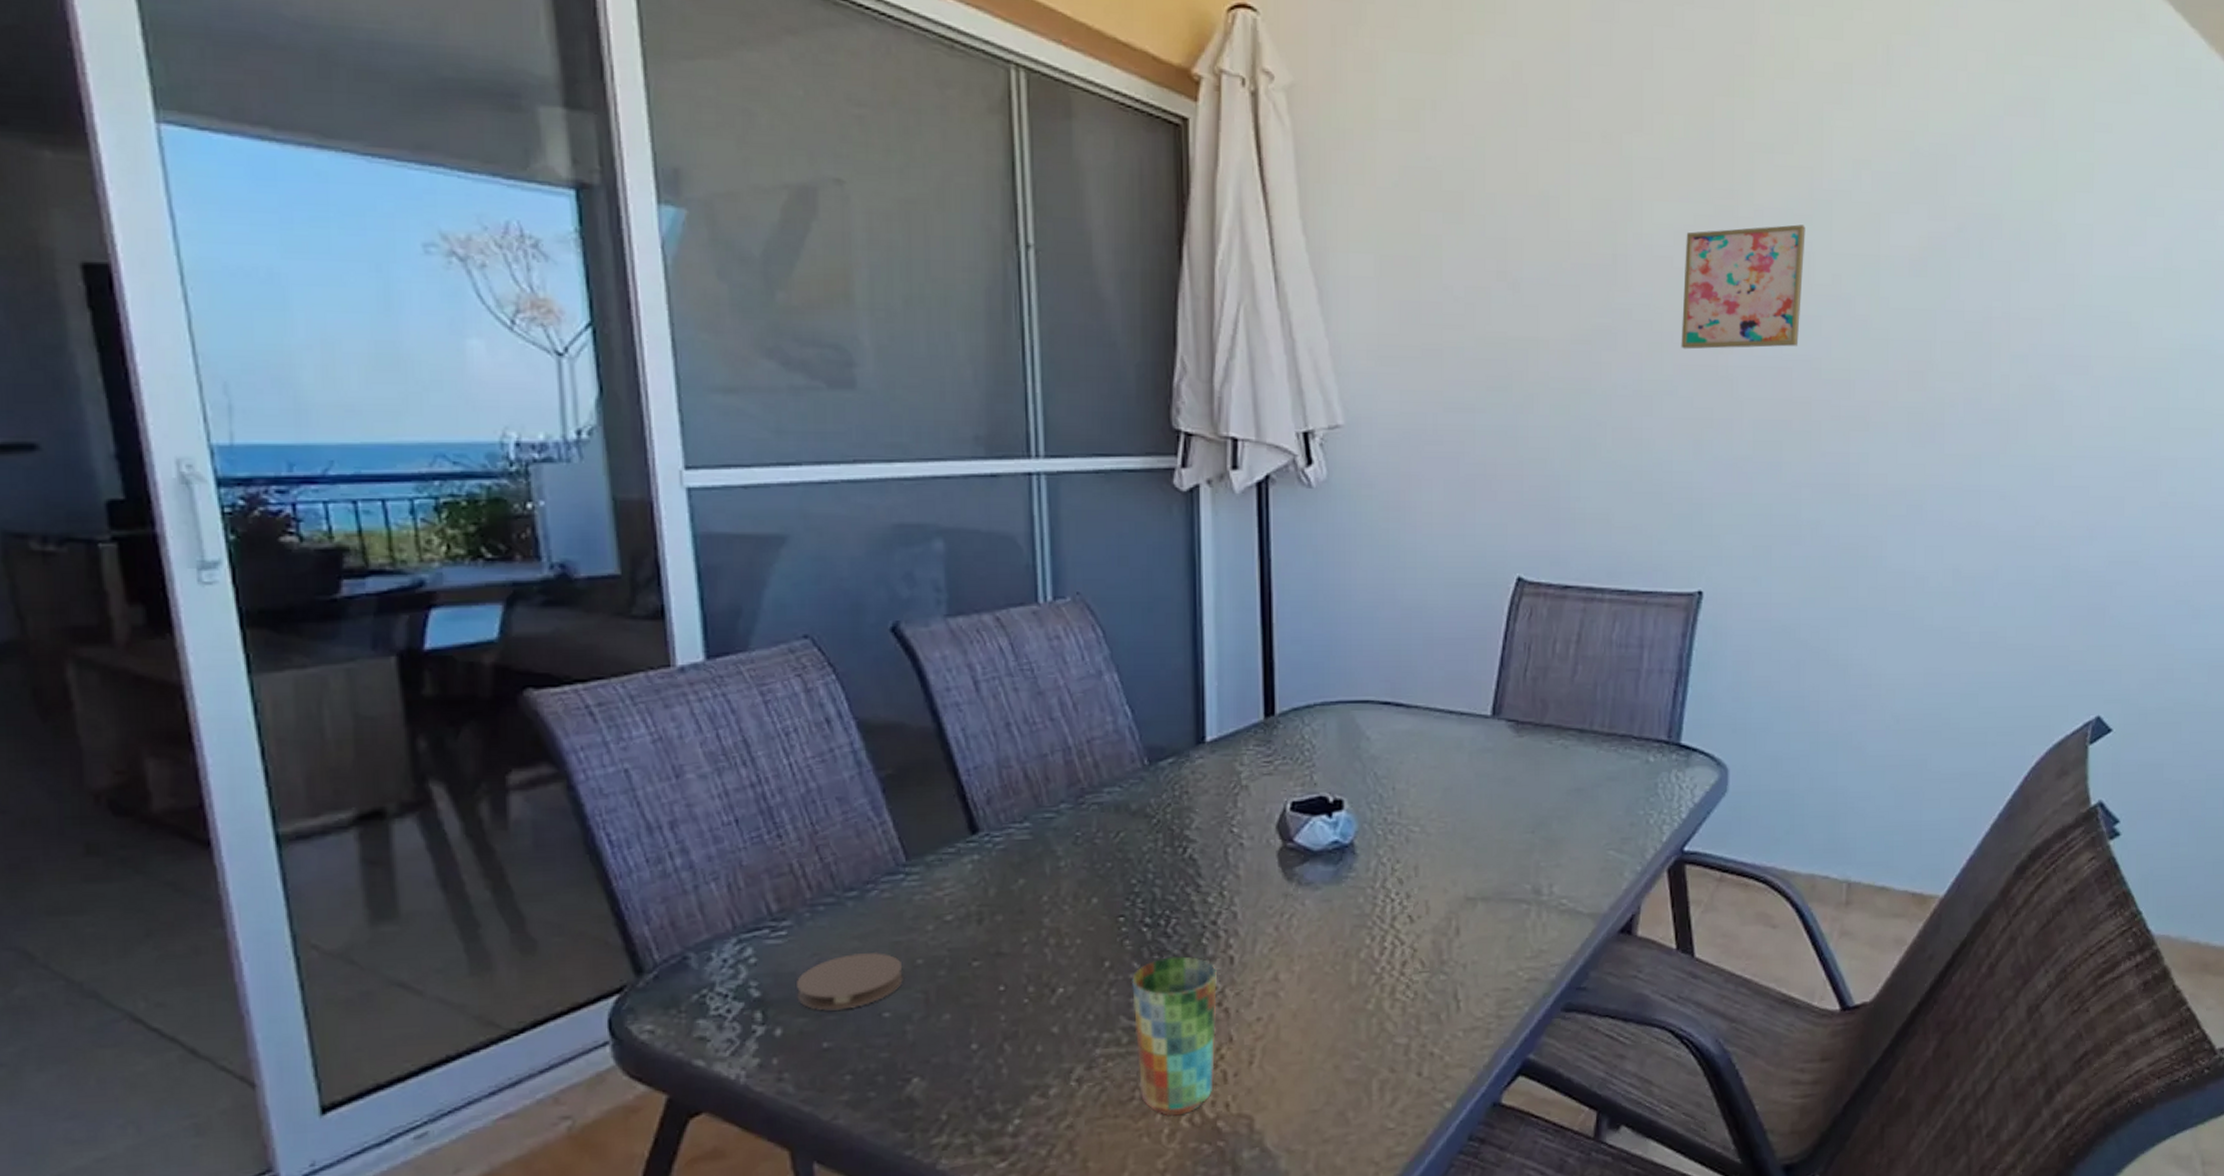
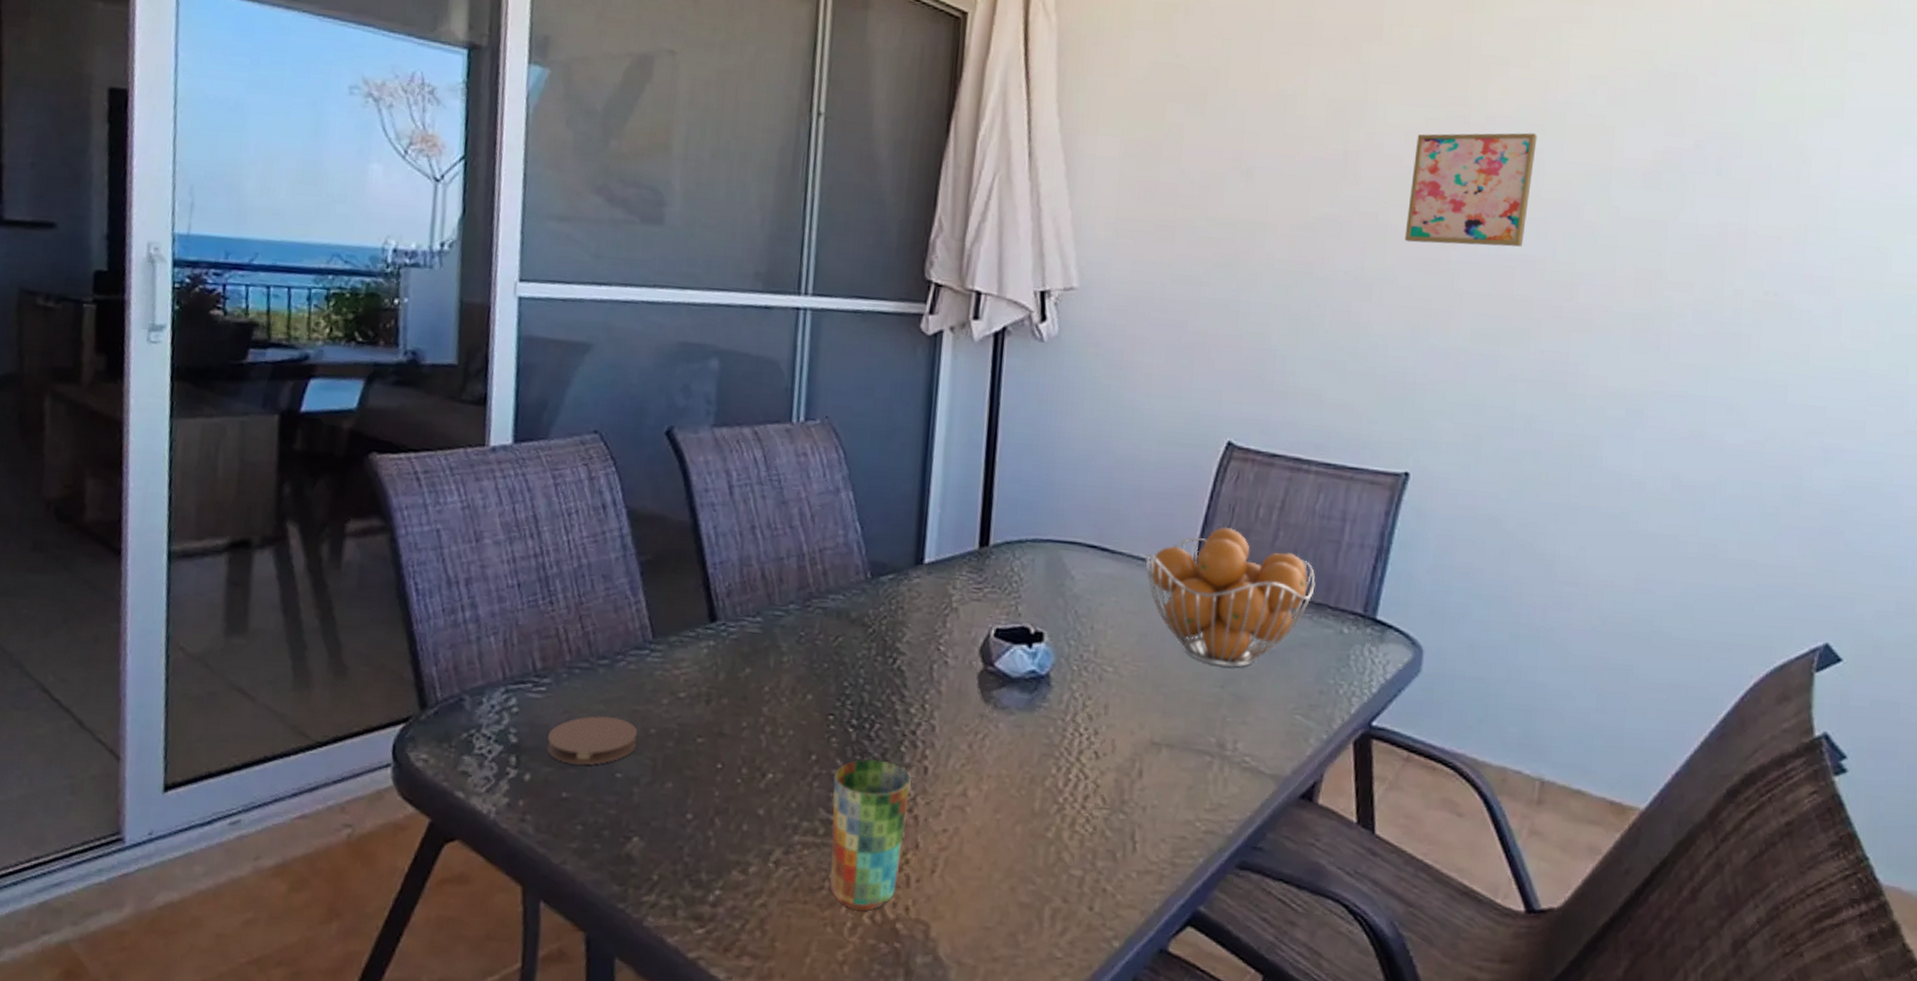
fruit basket: none [1442,666,1618,812] -> present [1144,526,1316,668]

